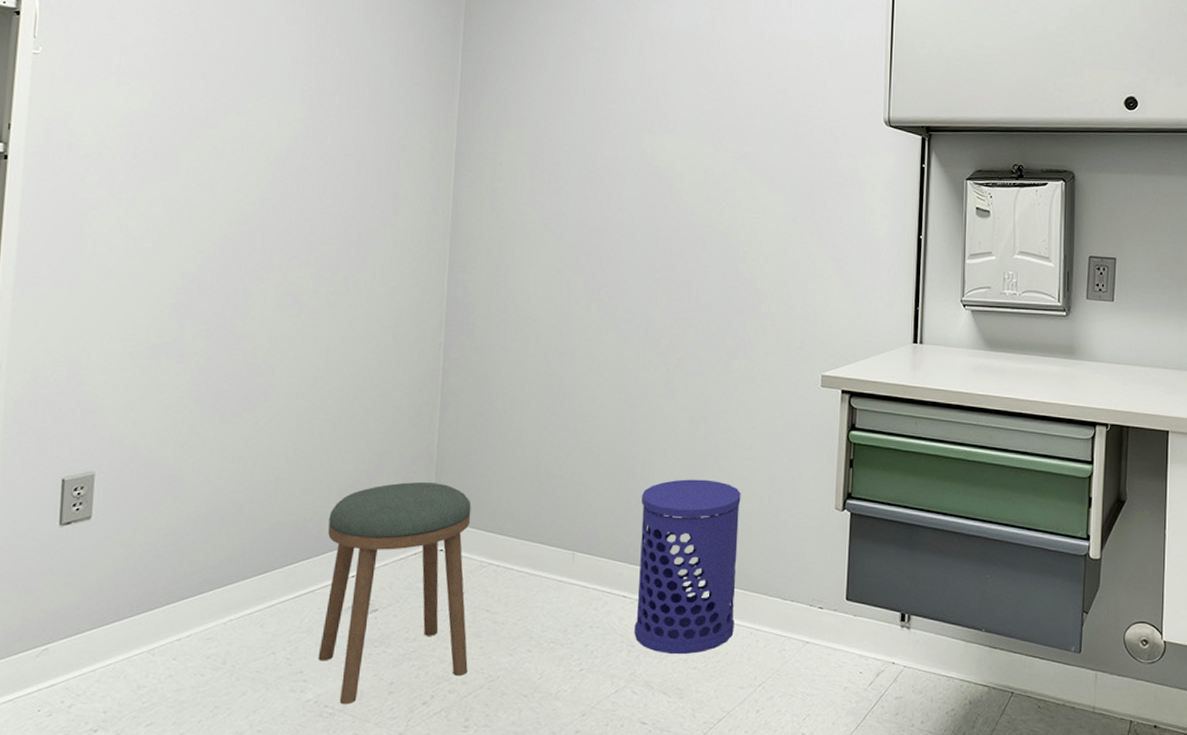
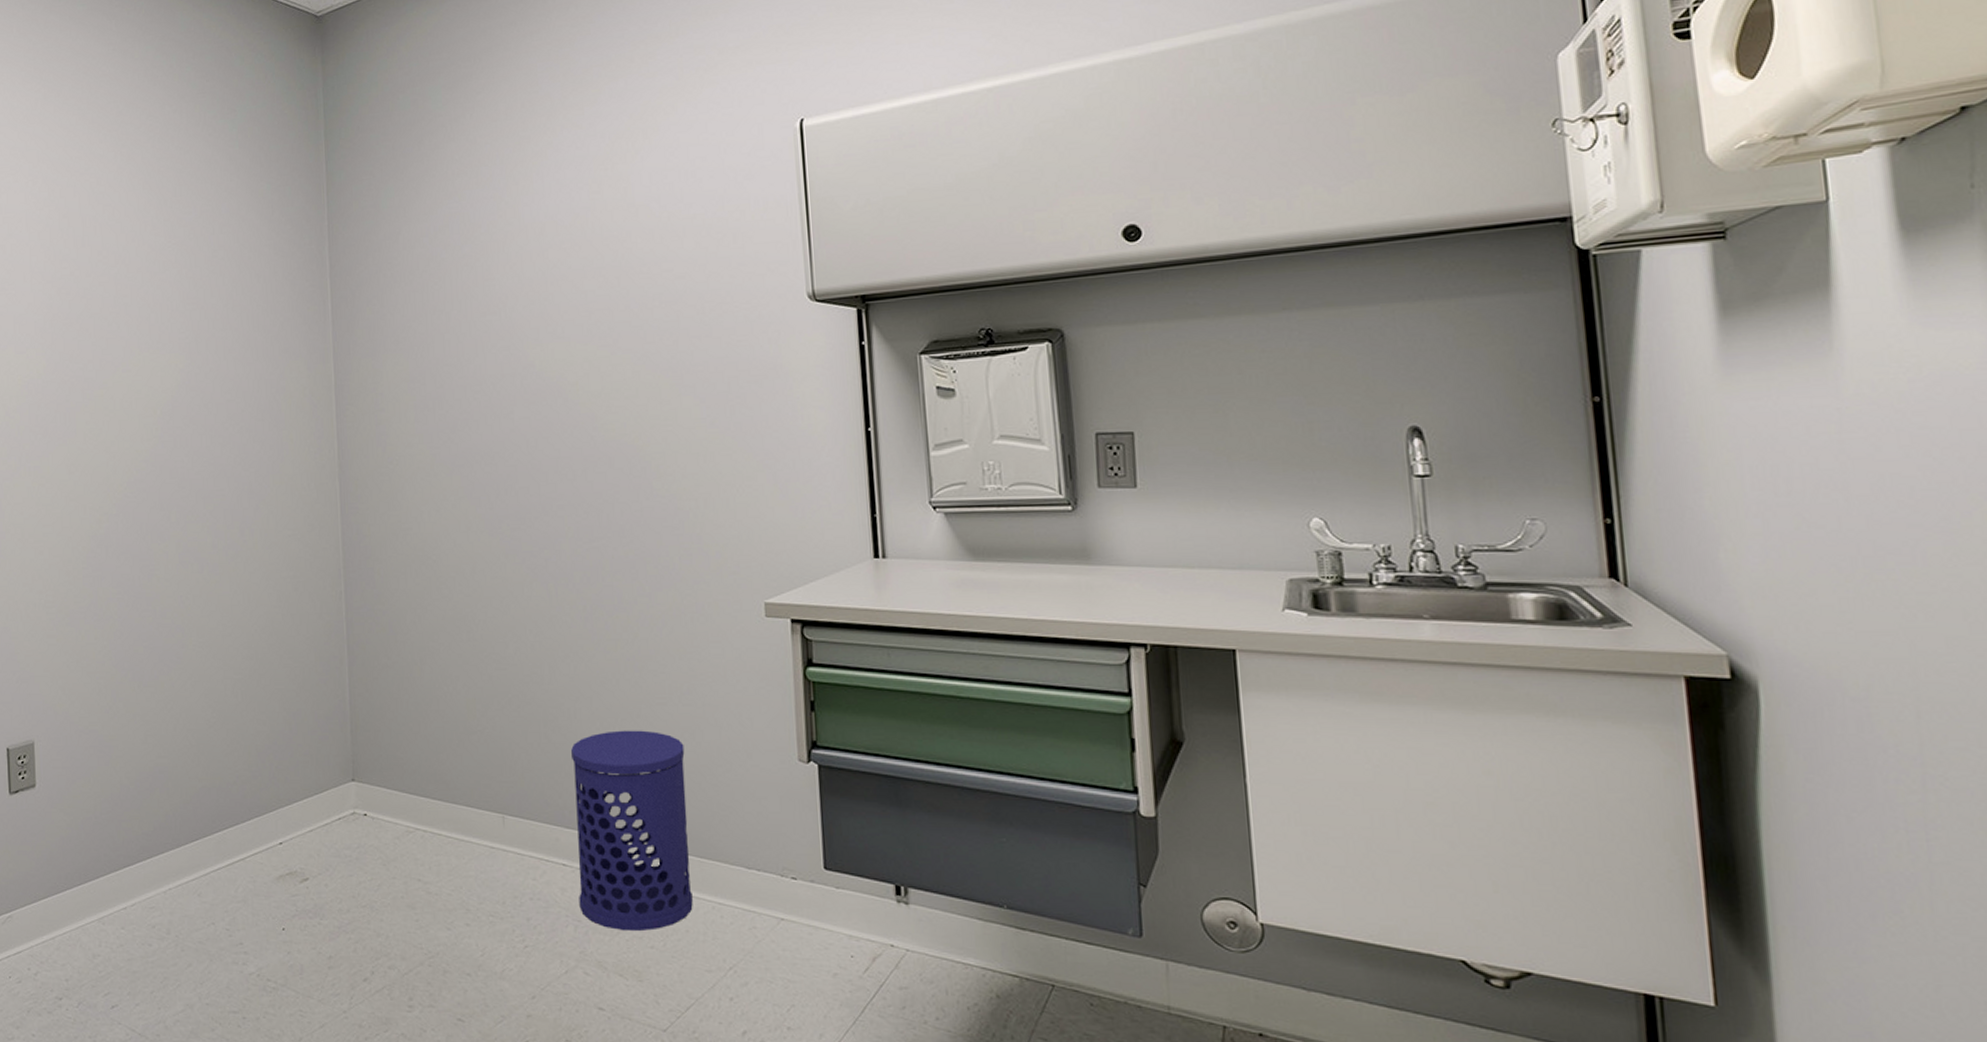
stool: present [318,482,471,705] -> none [251,742,406,979]

